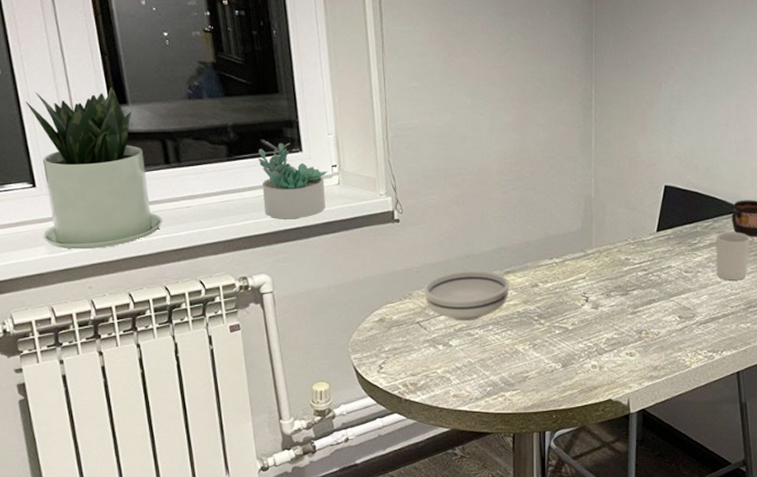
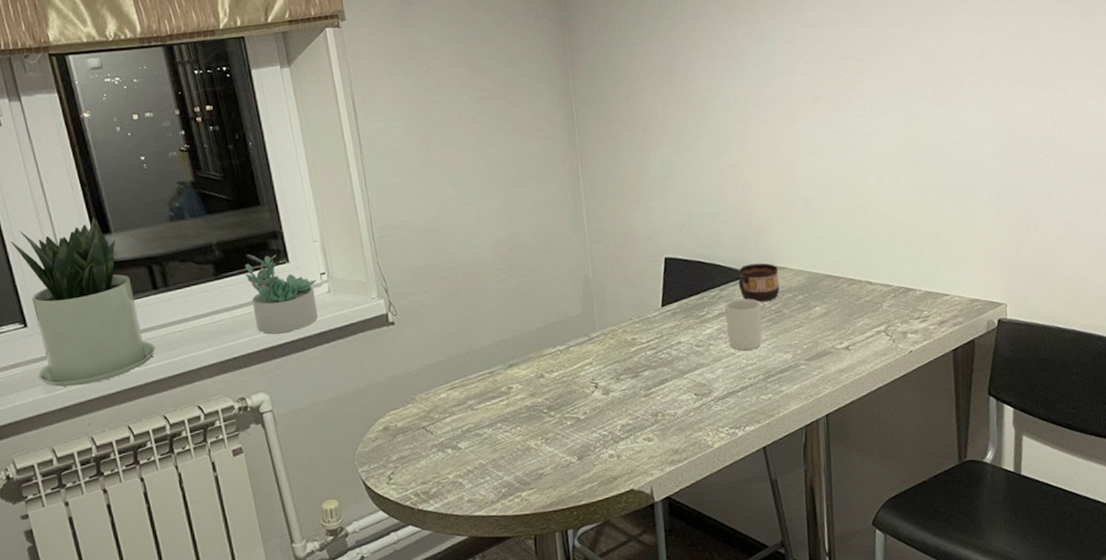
bowl: present [424,269,509,320] -> none [426,366,515,421]

